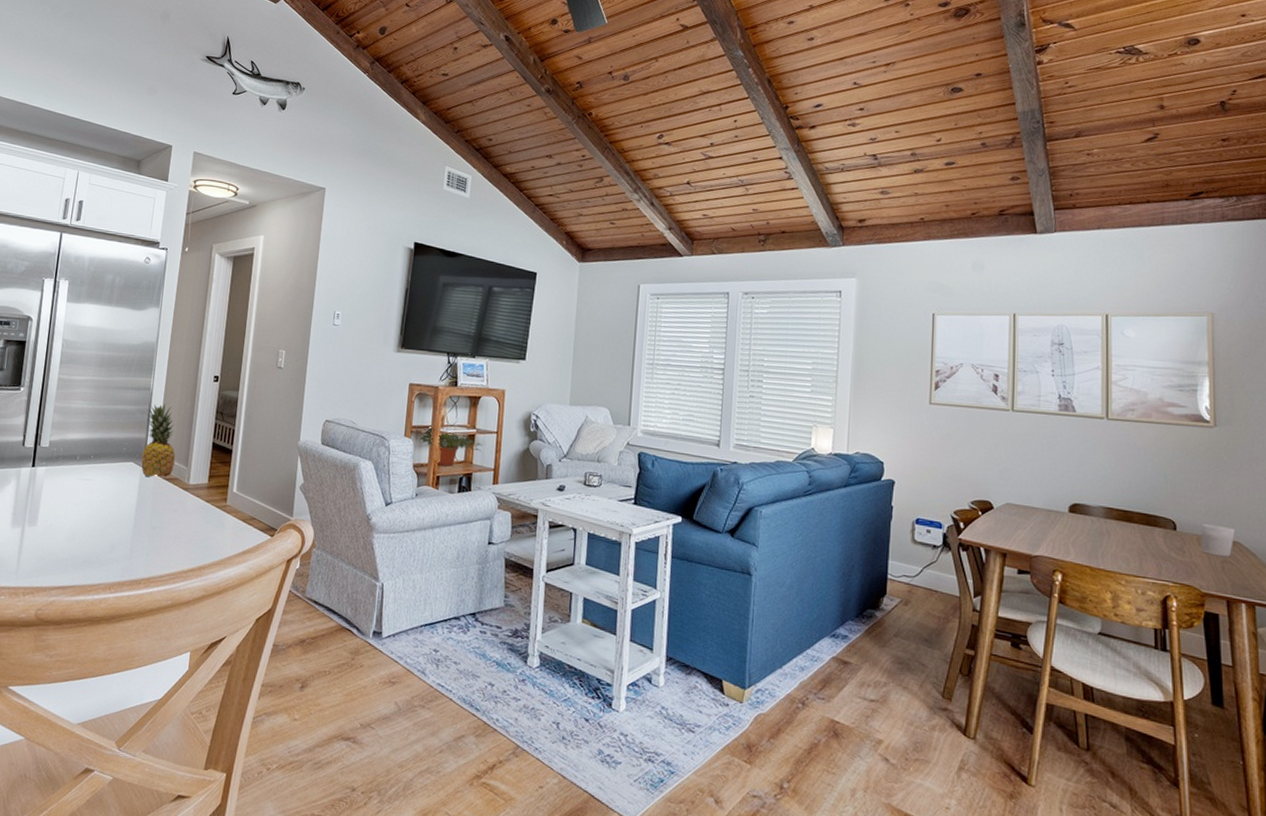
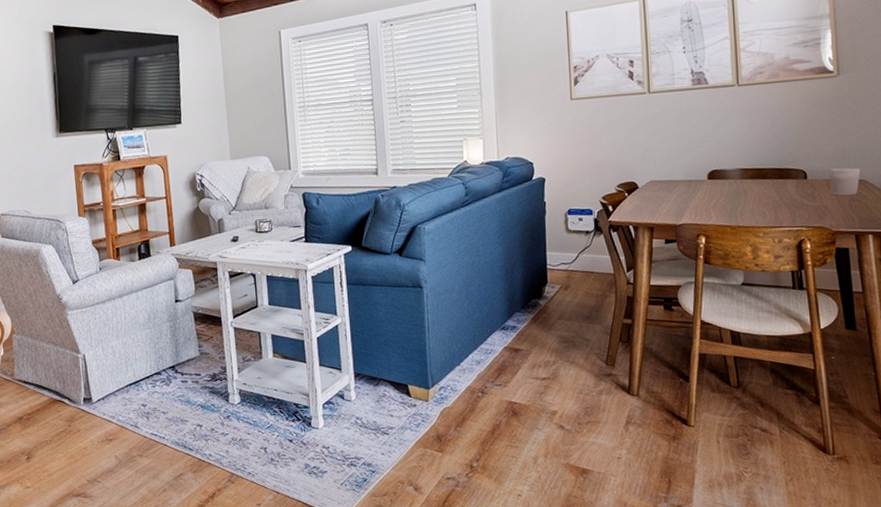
potted plant: present [420,427,483,467] -> none [94,203,155,238]

